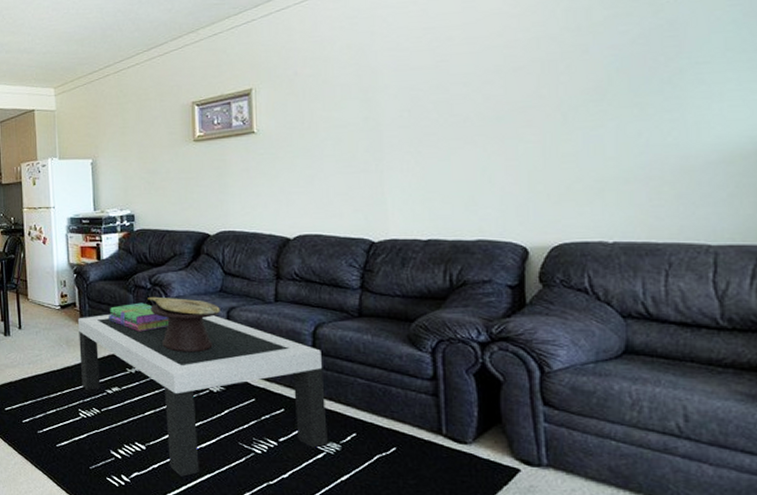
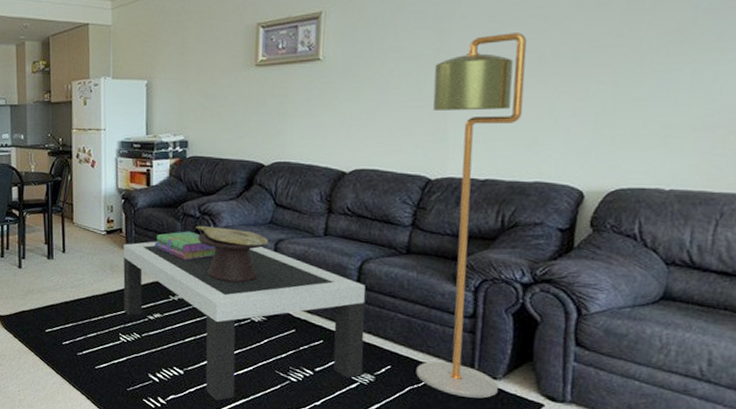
floor lamp: none [365,99,470,465] -> present [416,33,527,399]

